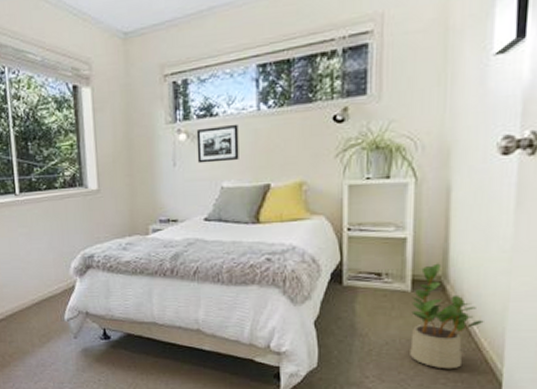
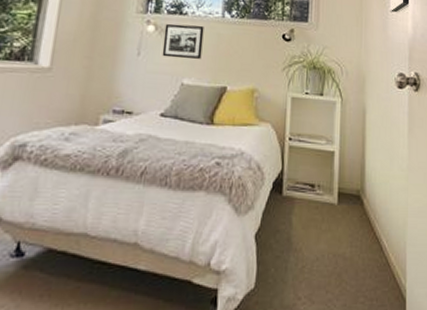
potted plant: present [410,263,484,369] -> none [336,177,391,287]

